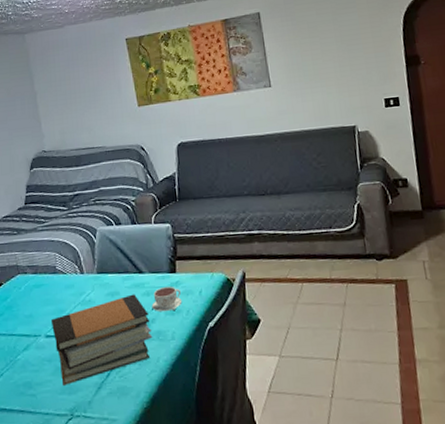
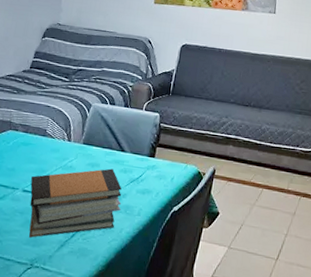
coffee cup: present [152,286,182,312] -> none [126,167,156,190]

